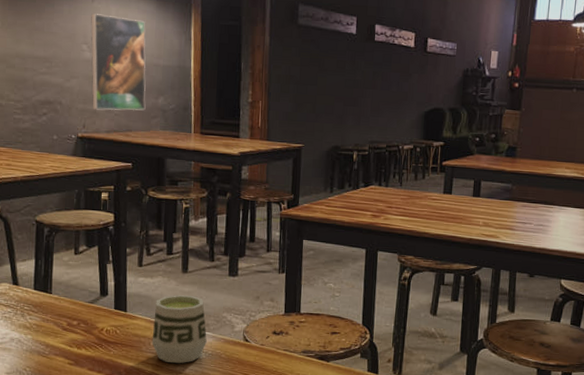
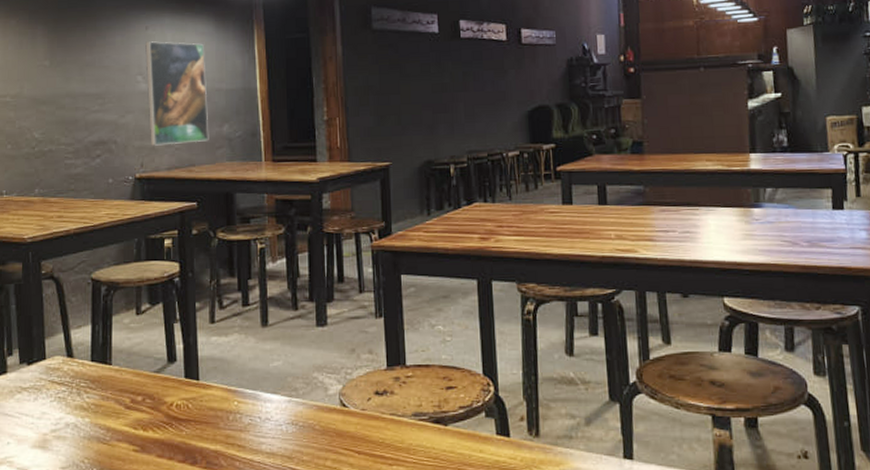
cup: present [151,295,207,364] -> none [230,354,296,442]

